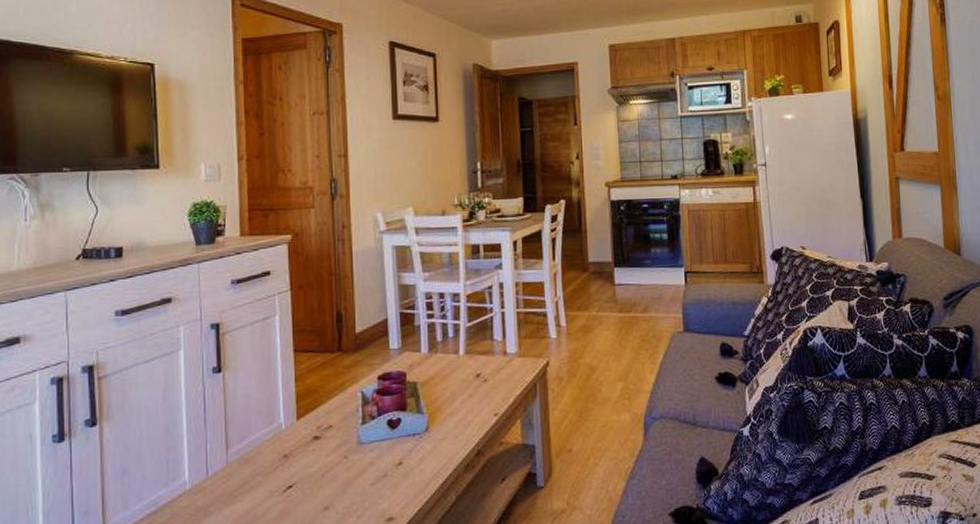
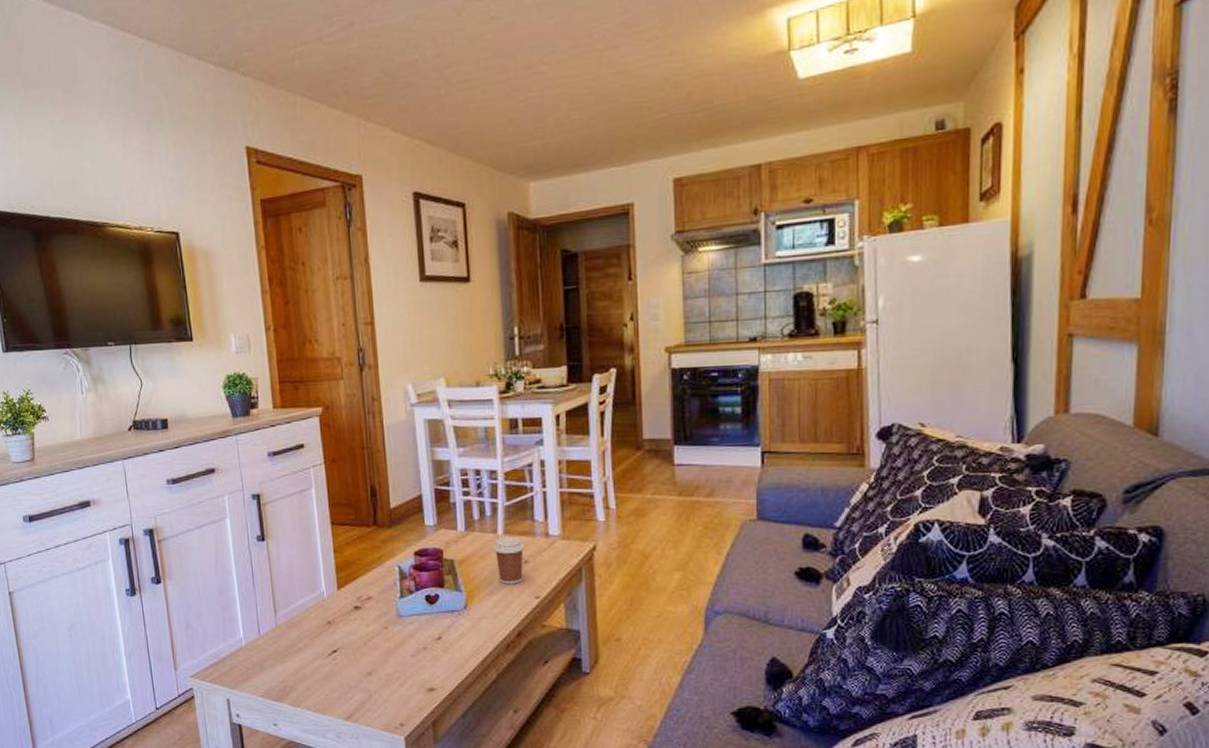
coffee cup: none [455,356,485,404] -> present [493,536,525,584]

